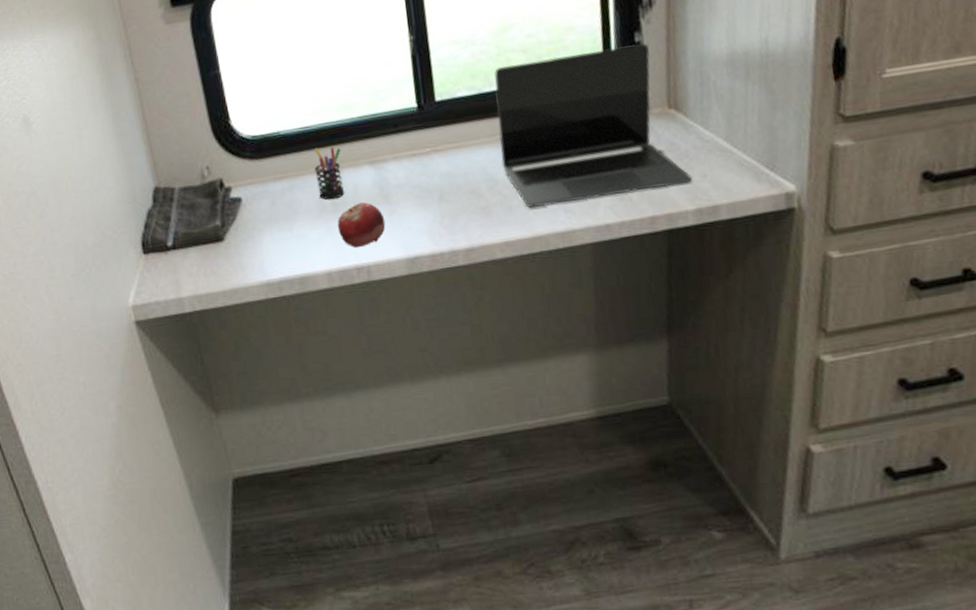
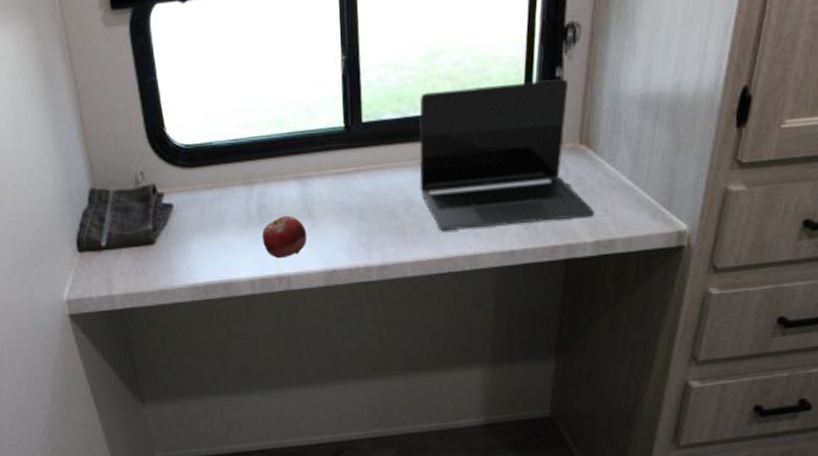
pen holder: present [314,147,345,200] -> none [243,161,271,212]

